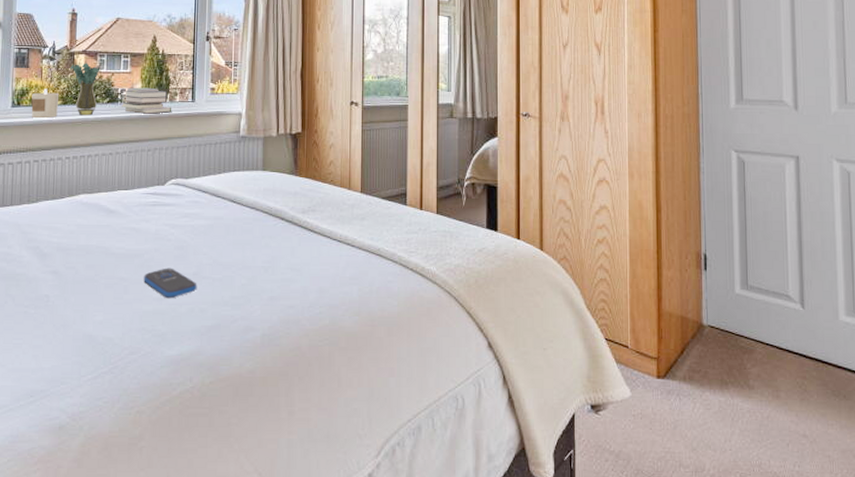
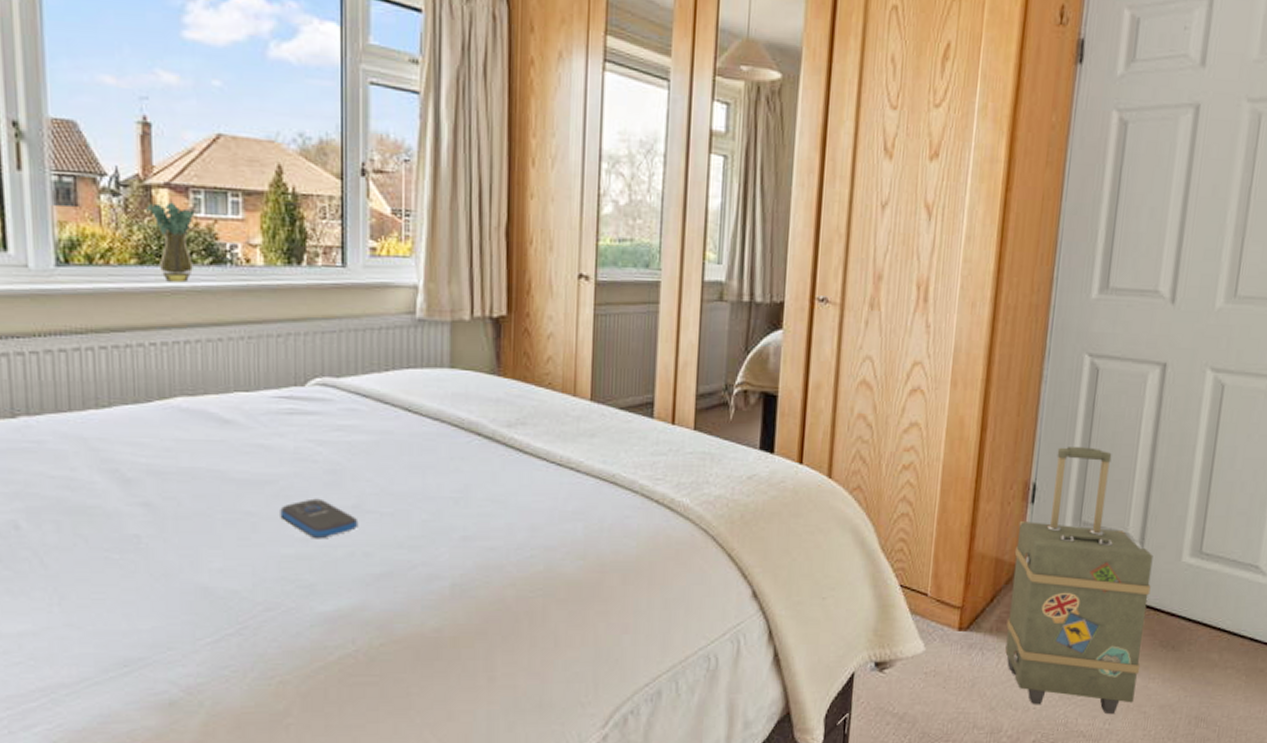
candle: present [31,89,60,119] -> none [87,239,132,286]
books: present [122,87,172,114] -> none [233,242,312,283]
suitcase: none [696,224,819,458] -> present [1005,447,1153,715]

